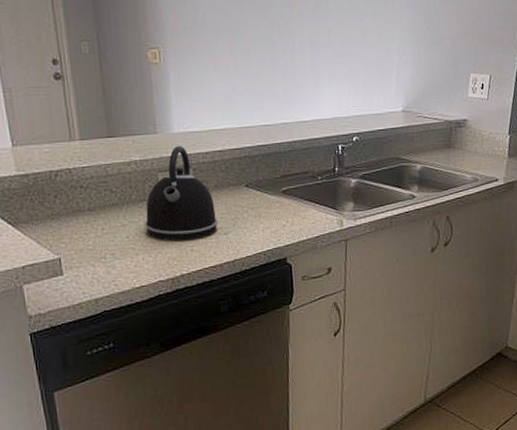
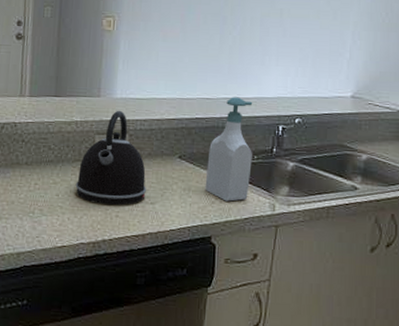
soap bottle: none [274,121,317,223] -> present [205,97,253,202]

